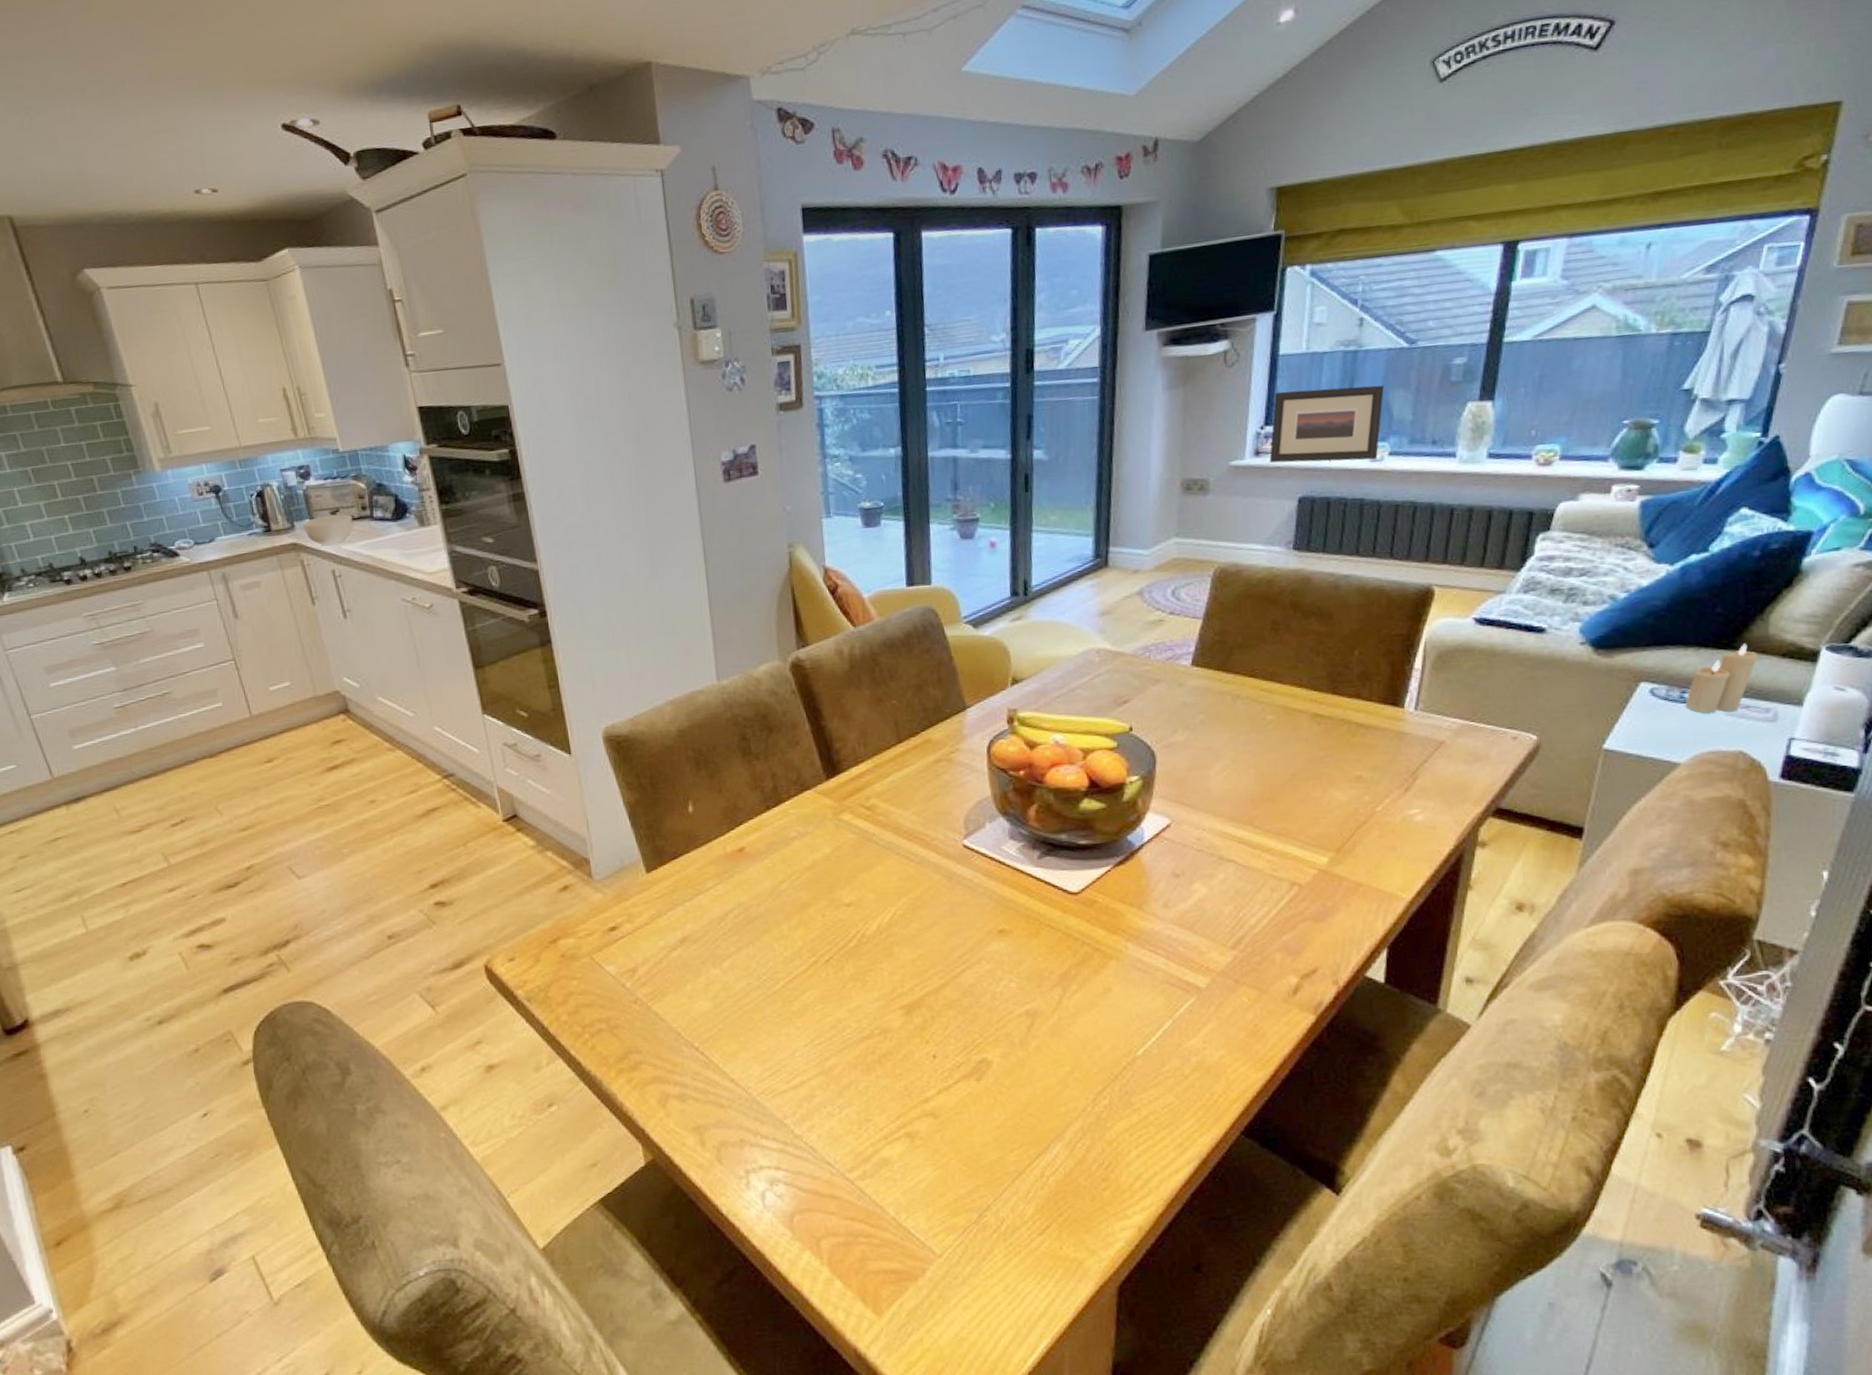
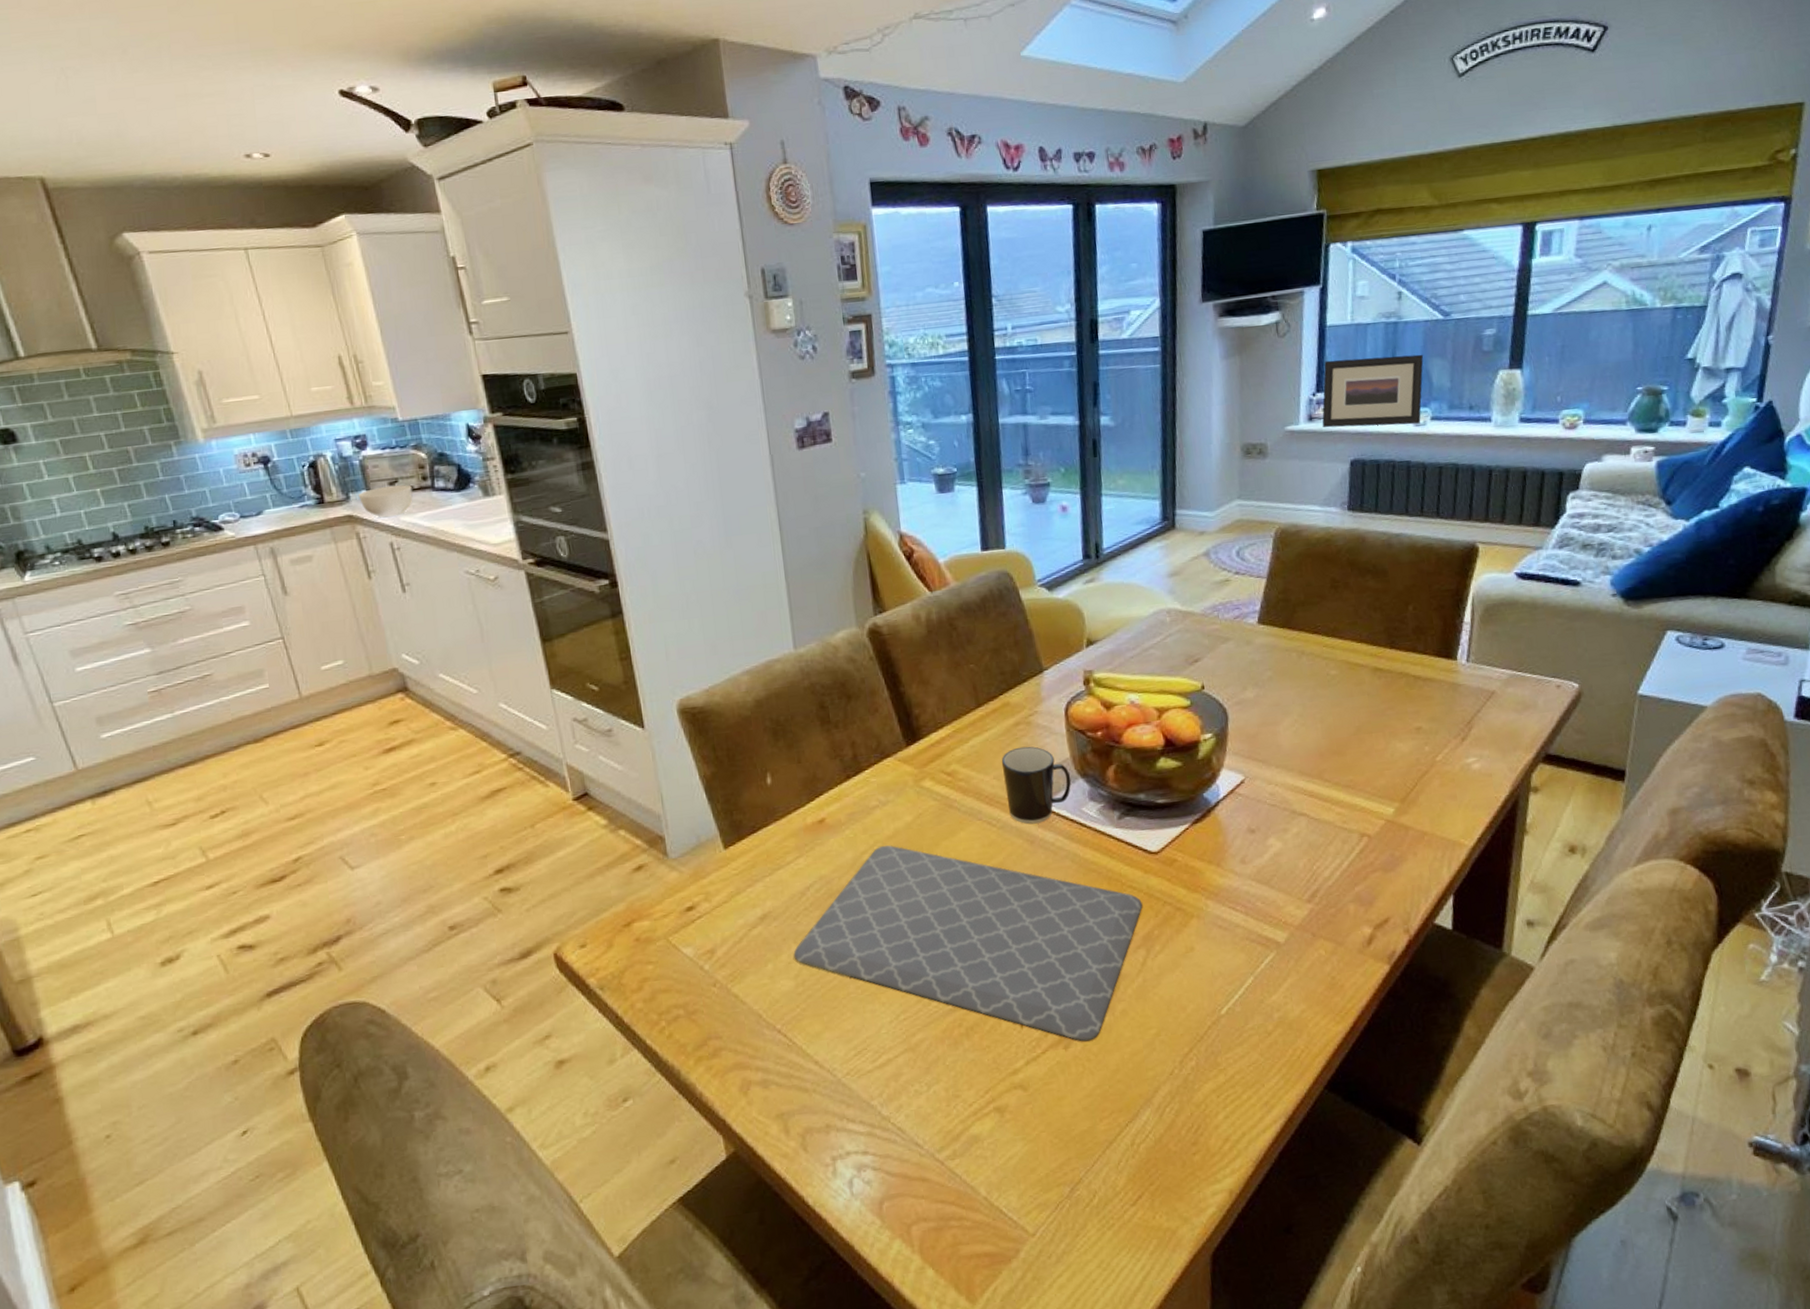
placemat: none [712,876,1060,1075] -> present [793,845,1143,1041]
mug: none [921,783,992,861] -> present [1001,746,1072,825]
candle: present [1685,644,1758,714] -> none [1707,593,1768,659]

